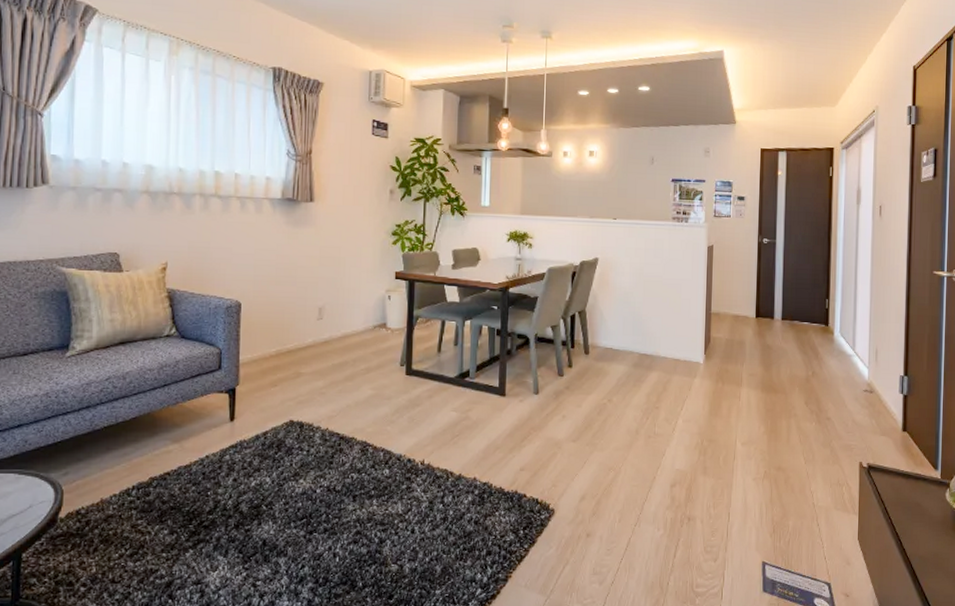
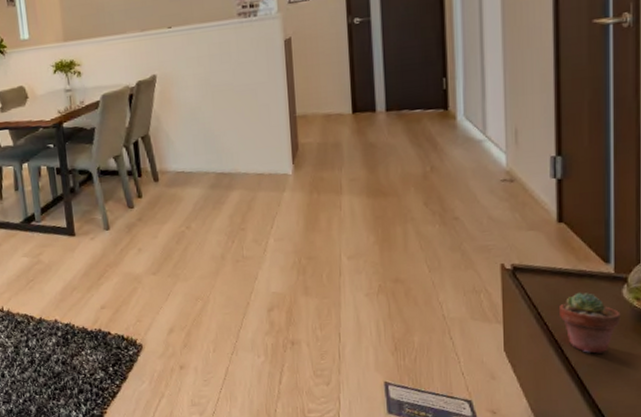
potted succulent: none [899,492,944,547] -> present [558,292,621,354]

